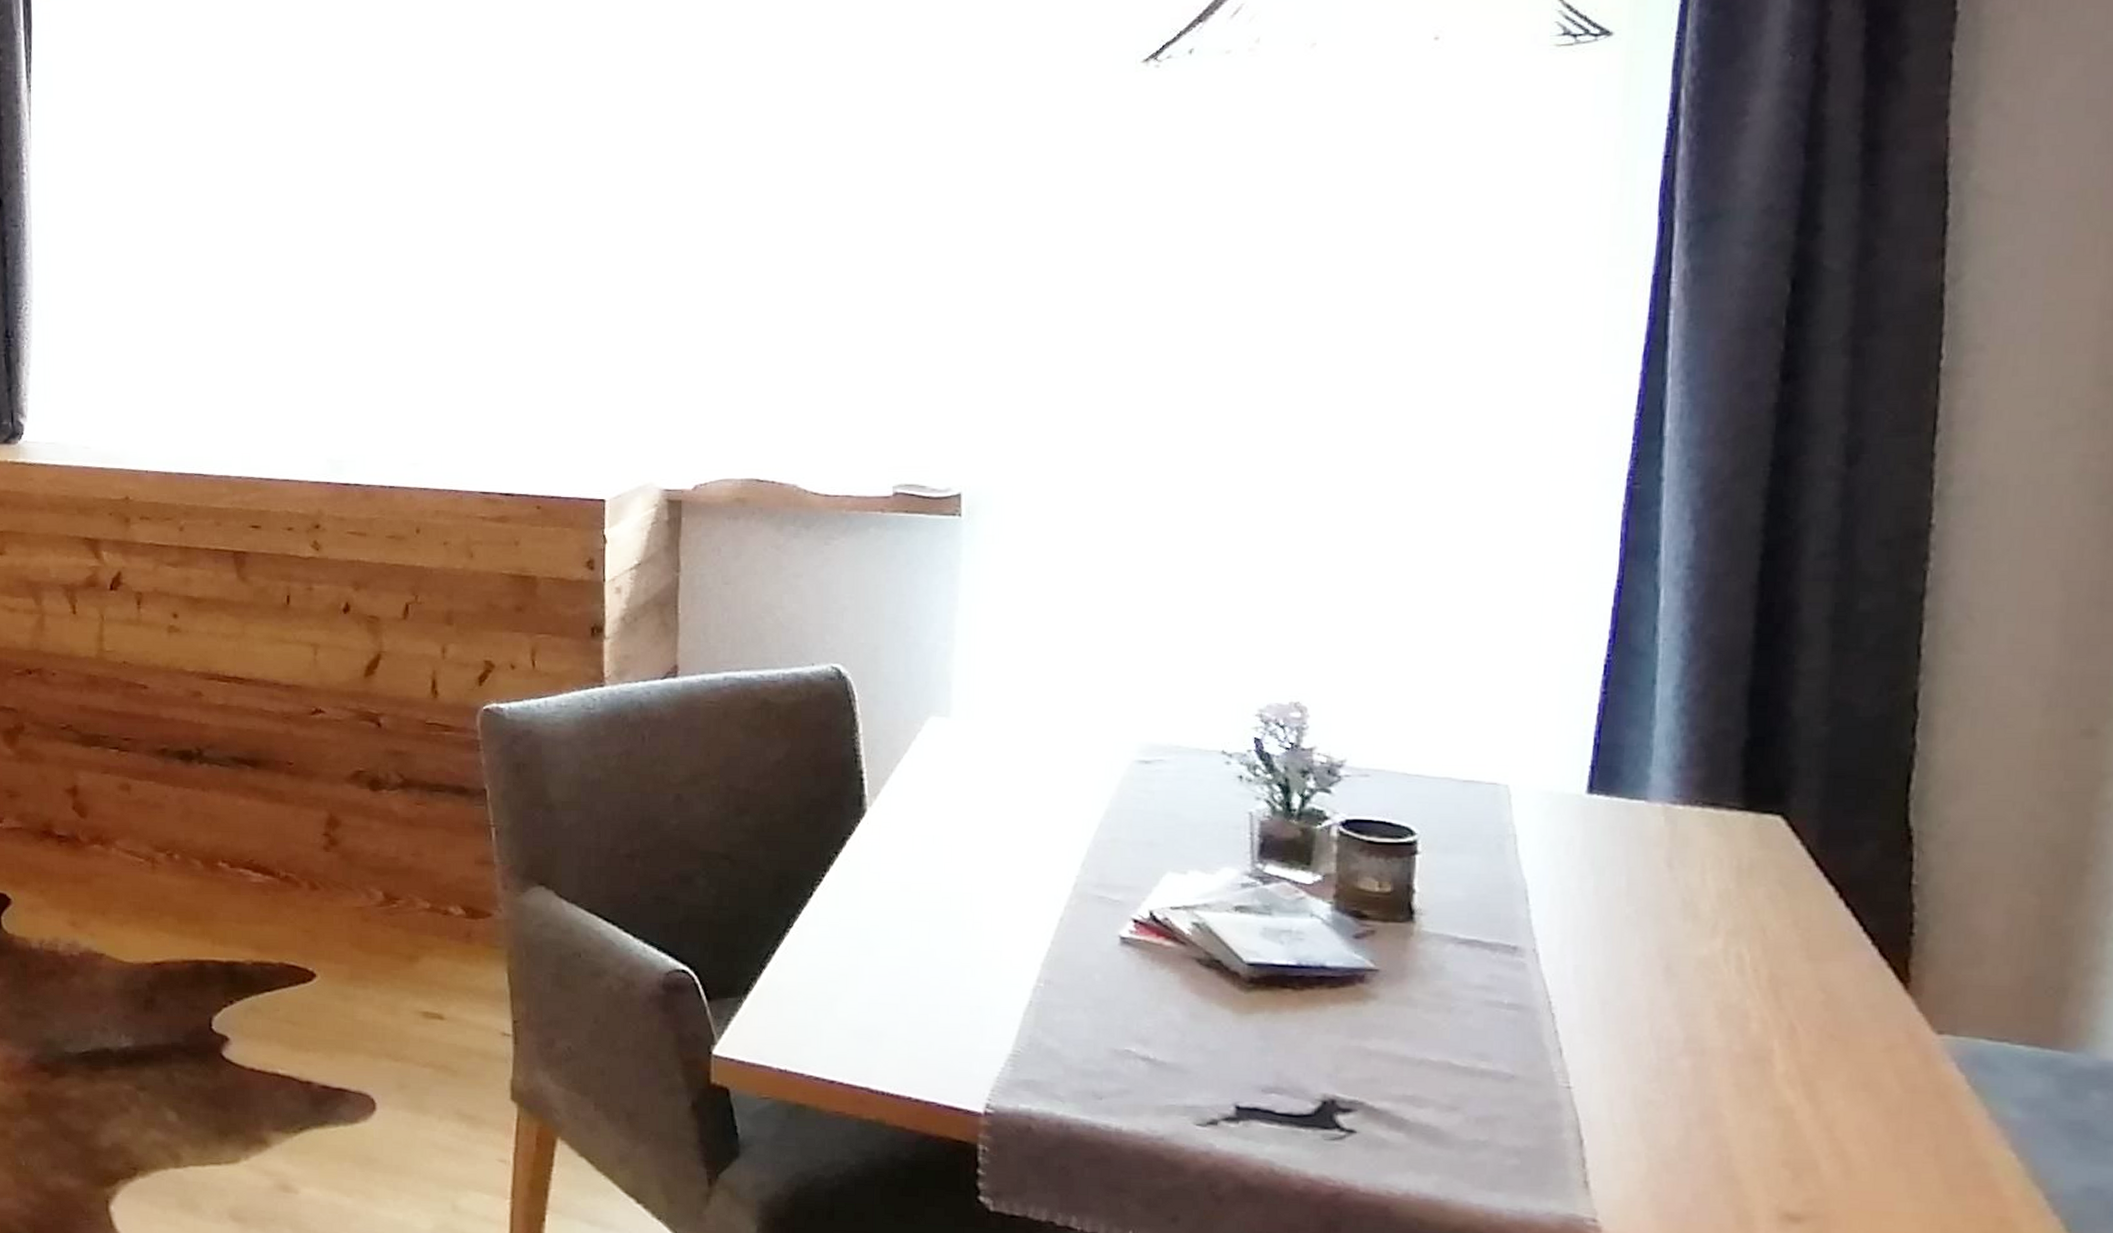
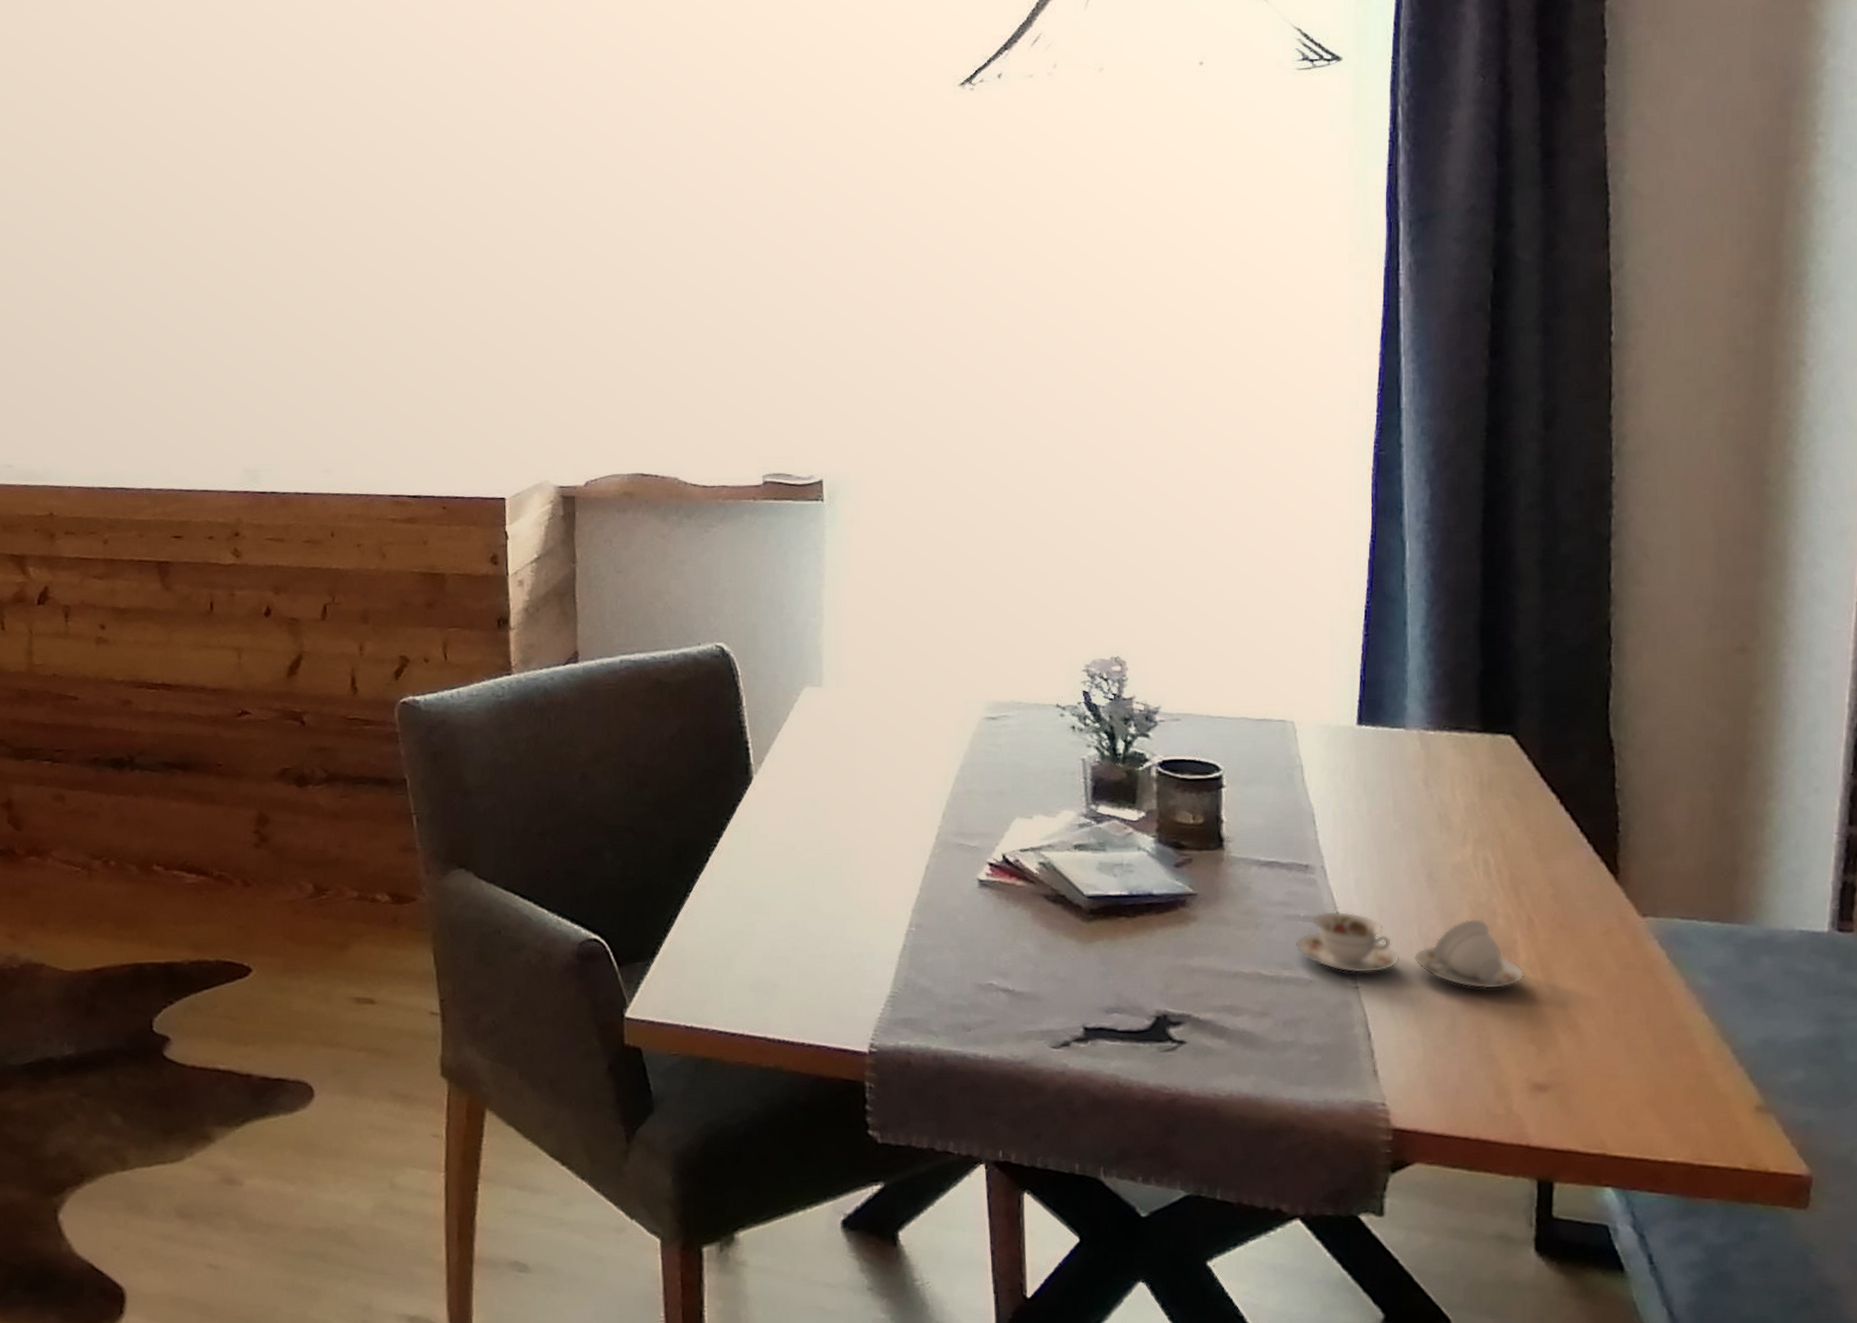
cup set: none [1495,999,1781,1103] -> present [1295,910,1525,990]

